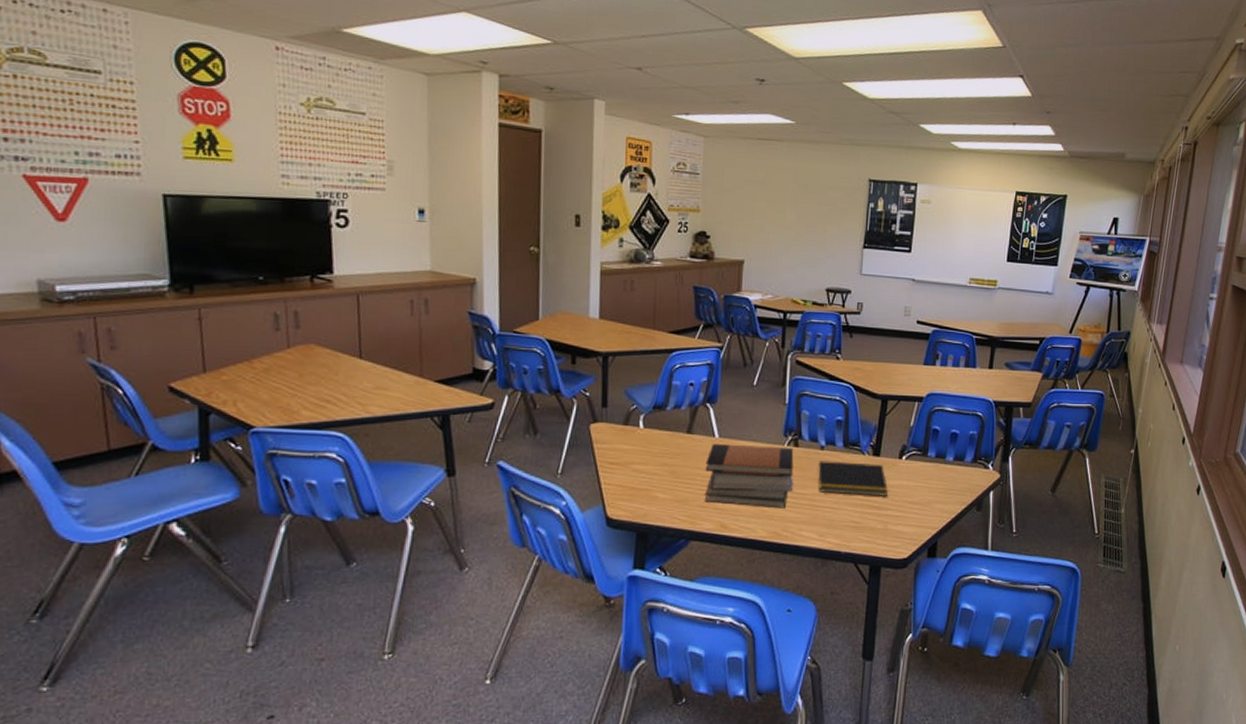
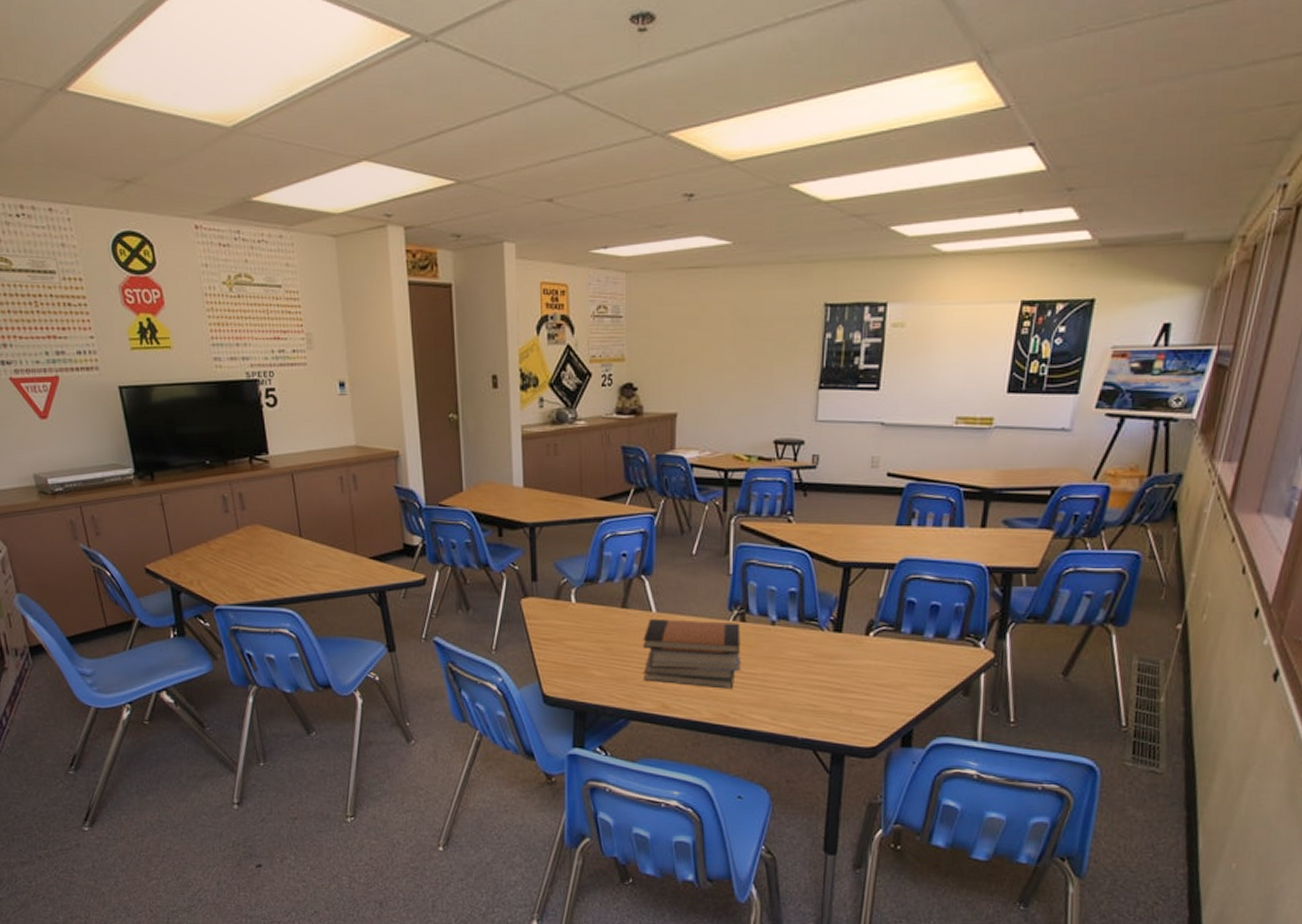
notepad: present [817,461,888,496] -> none [767,637,852,677]

